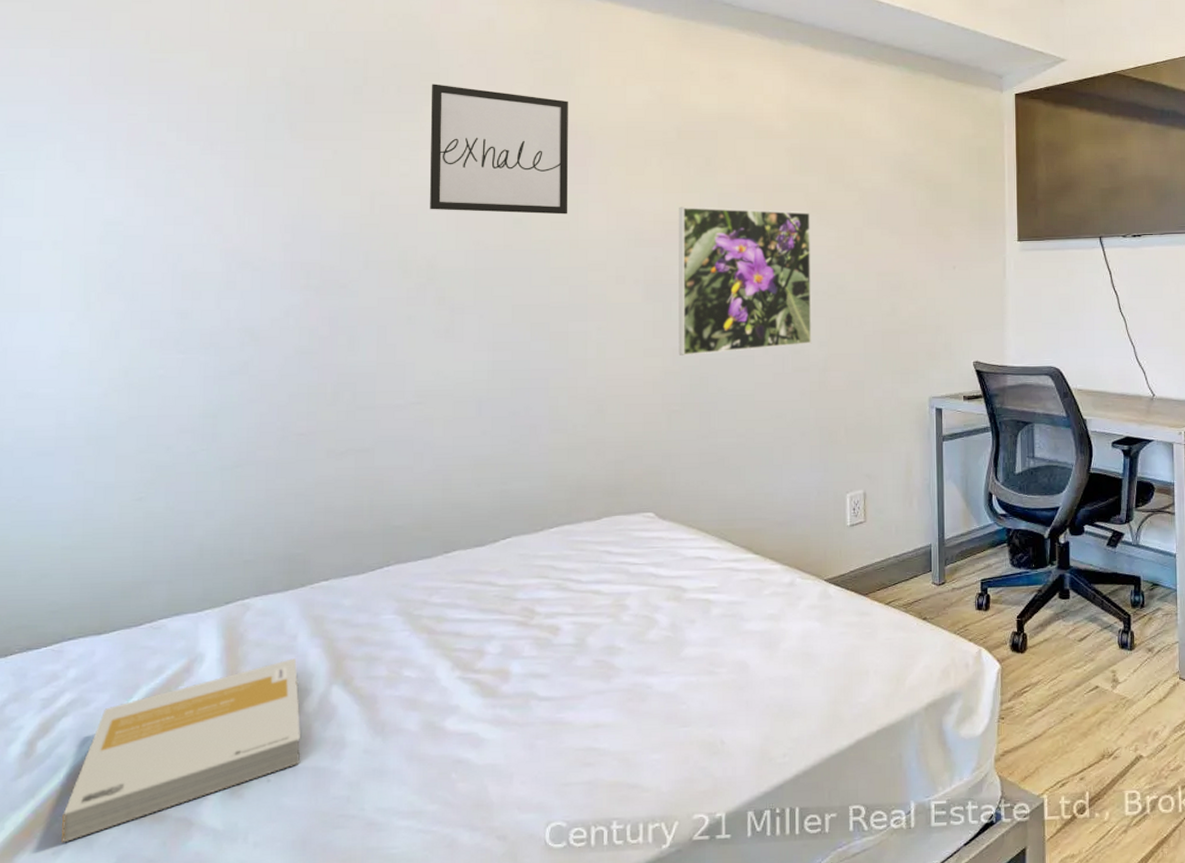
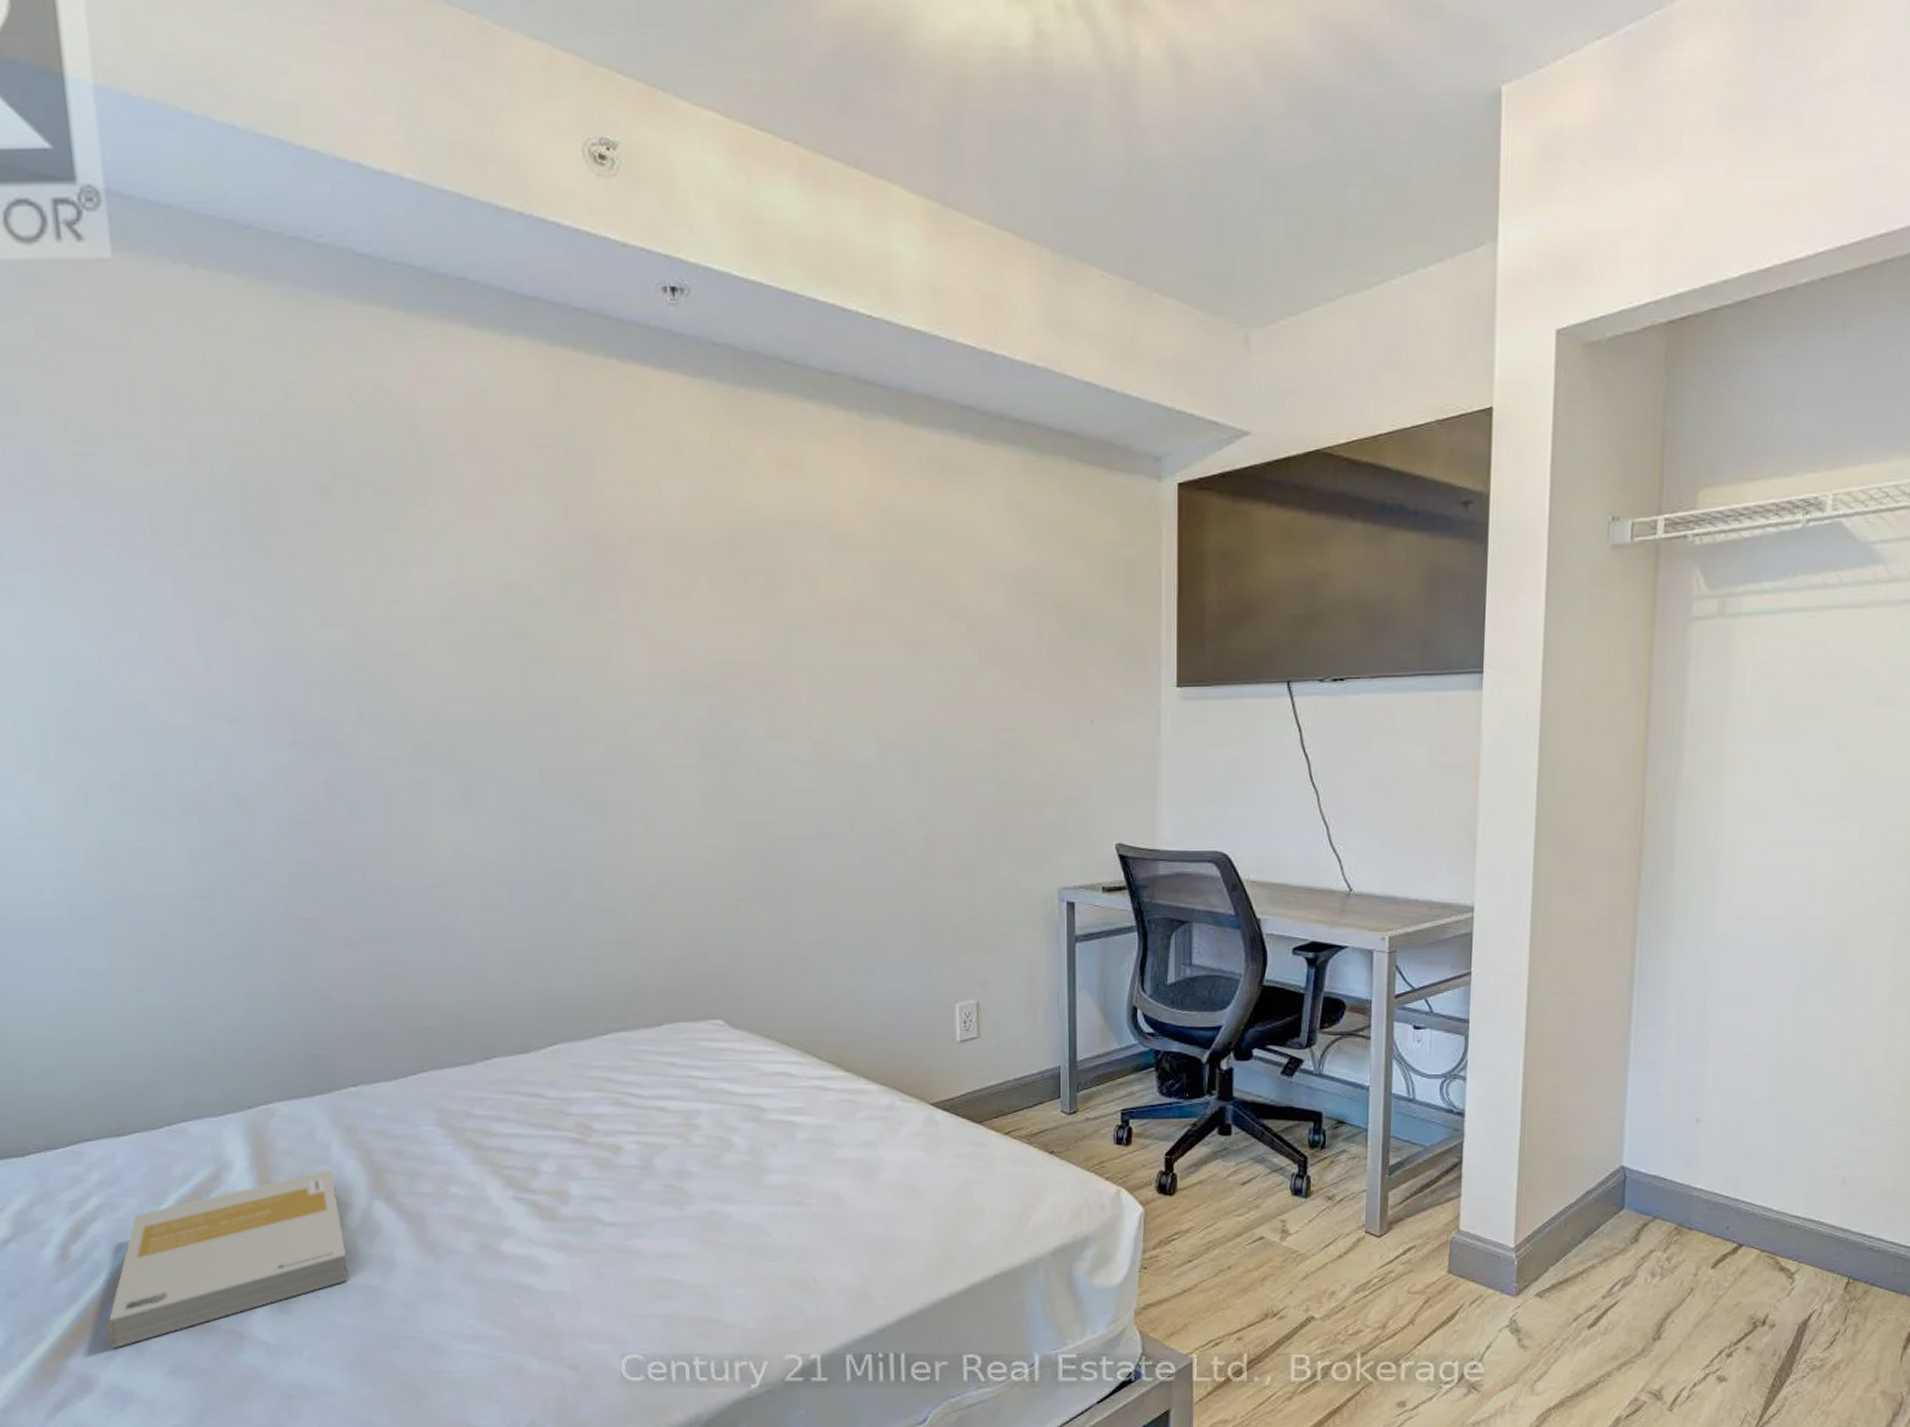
wall art: present [430,84,569,215] -> none [415,480,599,652]
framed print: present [678,207,812,356] -> none [736,641,909,832]

